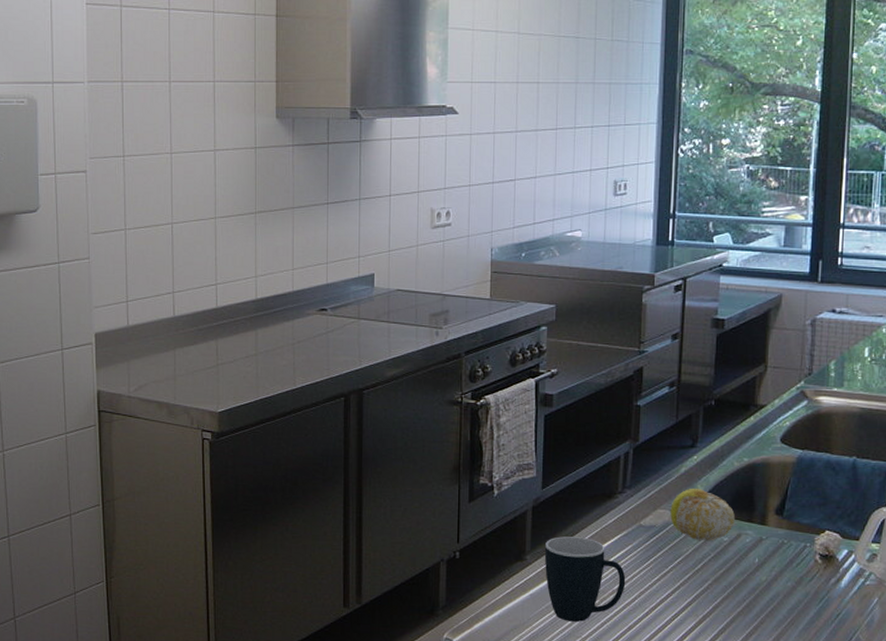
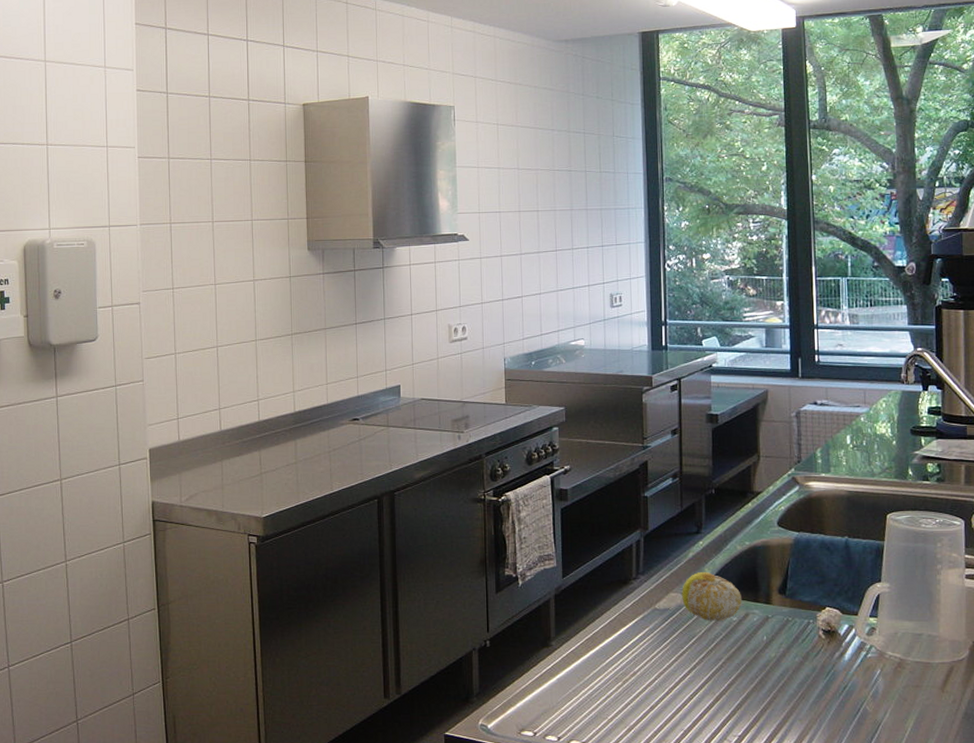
mug: present [544,536,626,622] -> none [568,622,646,704]

